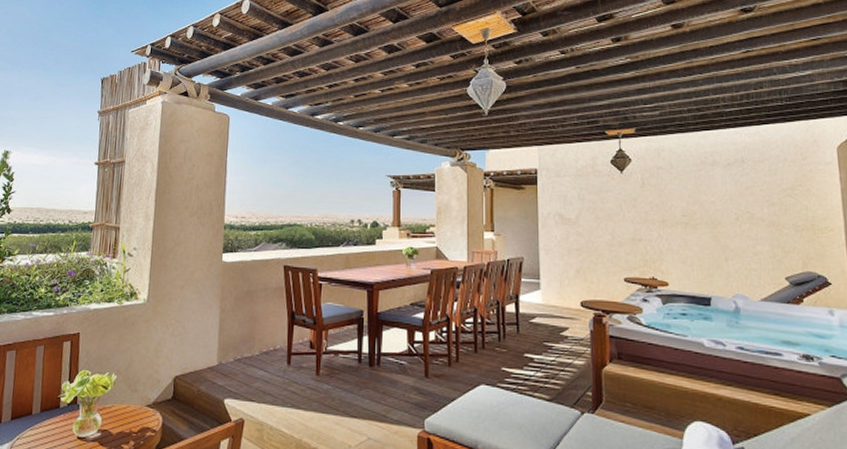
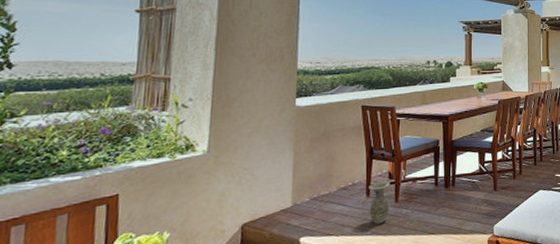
ceramic jug: none [290,349,311,397] -> present [369,180,390,224]

